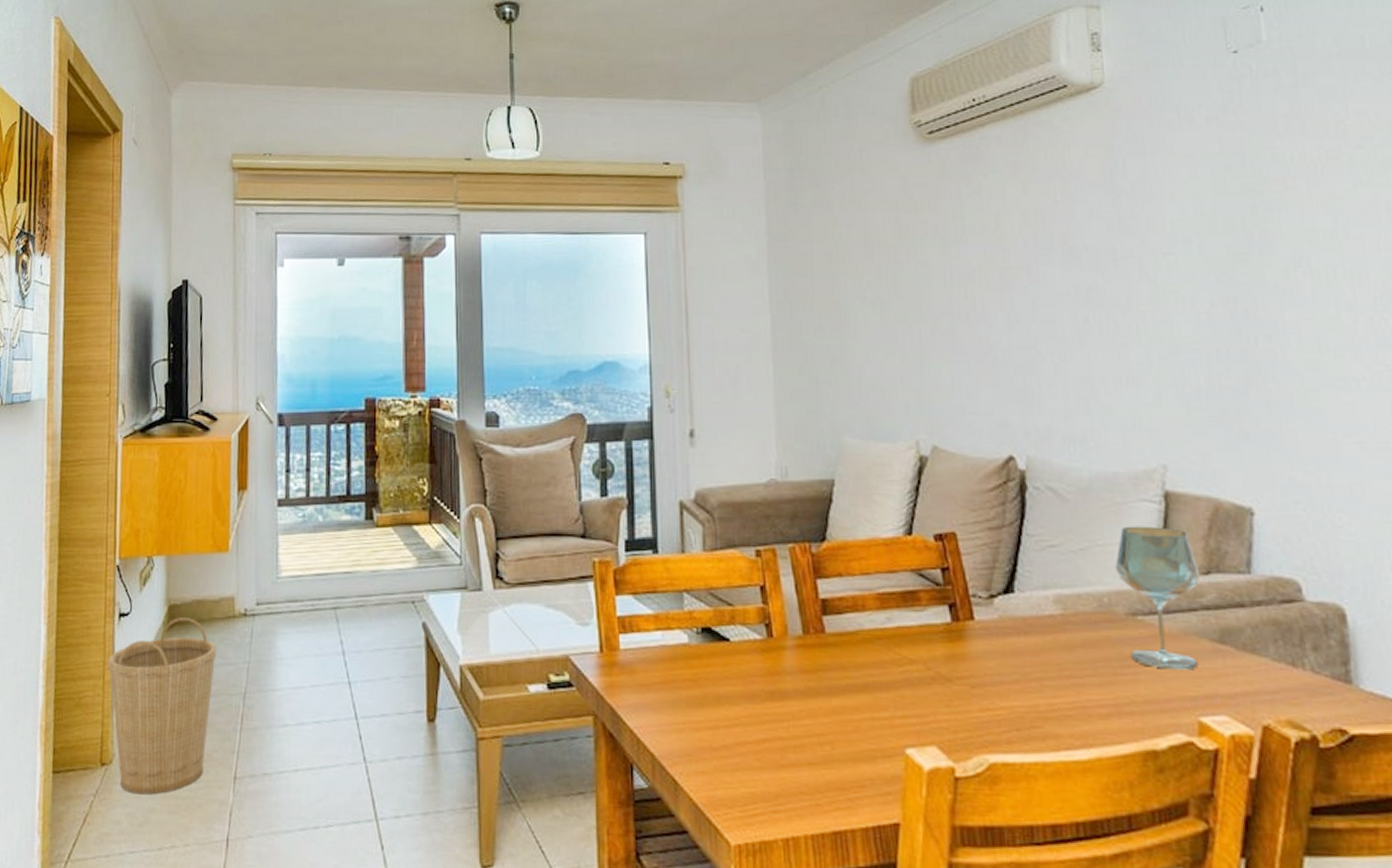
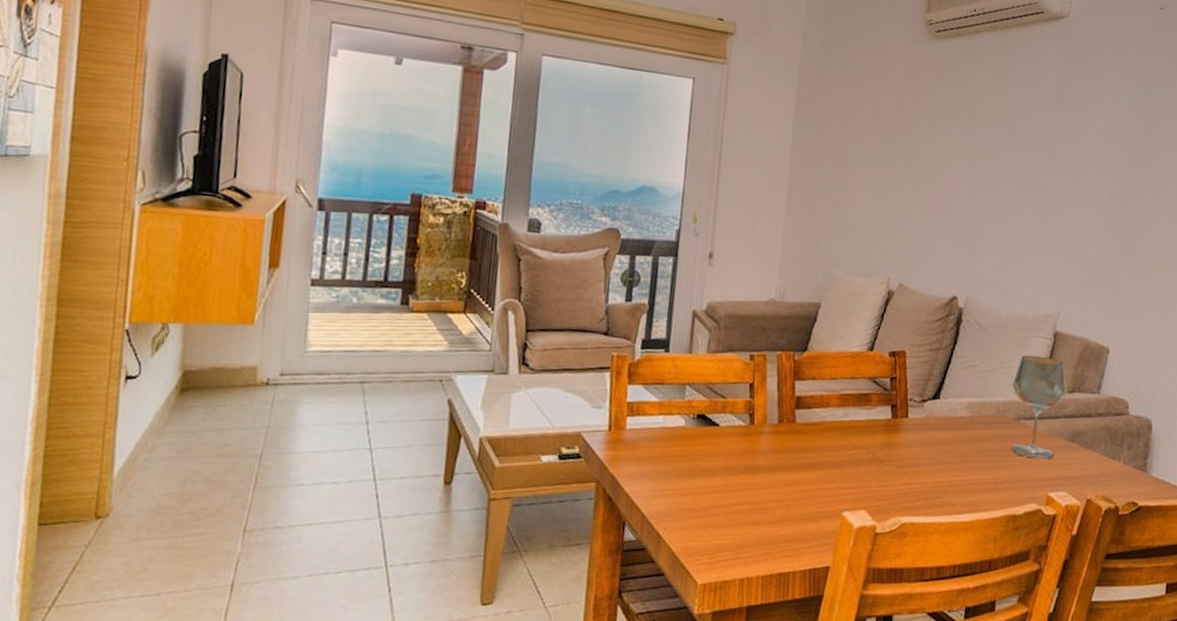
basket: present [108,618,217,795] -> none [109,383,235,546]

